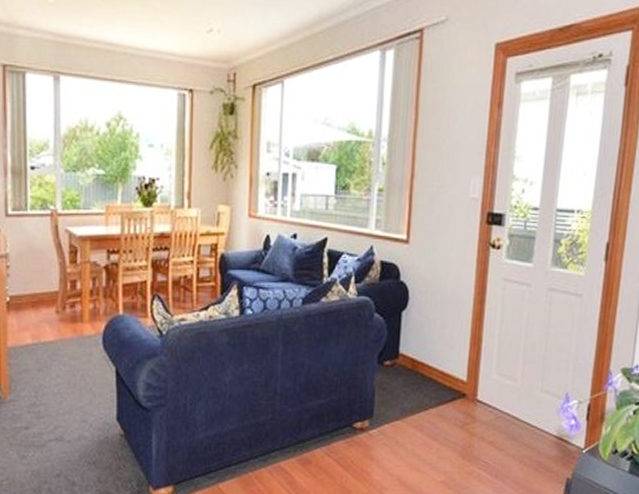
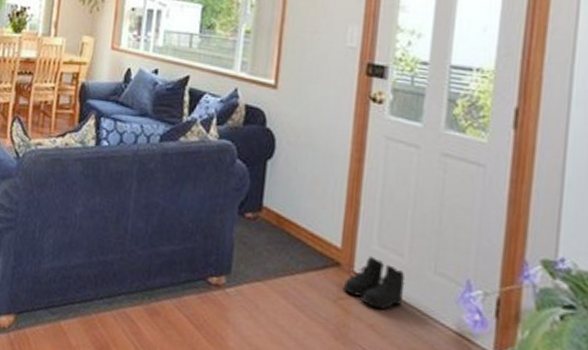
boots: none [468,384,518,427] -> present [343,256,405,310]

